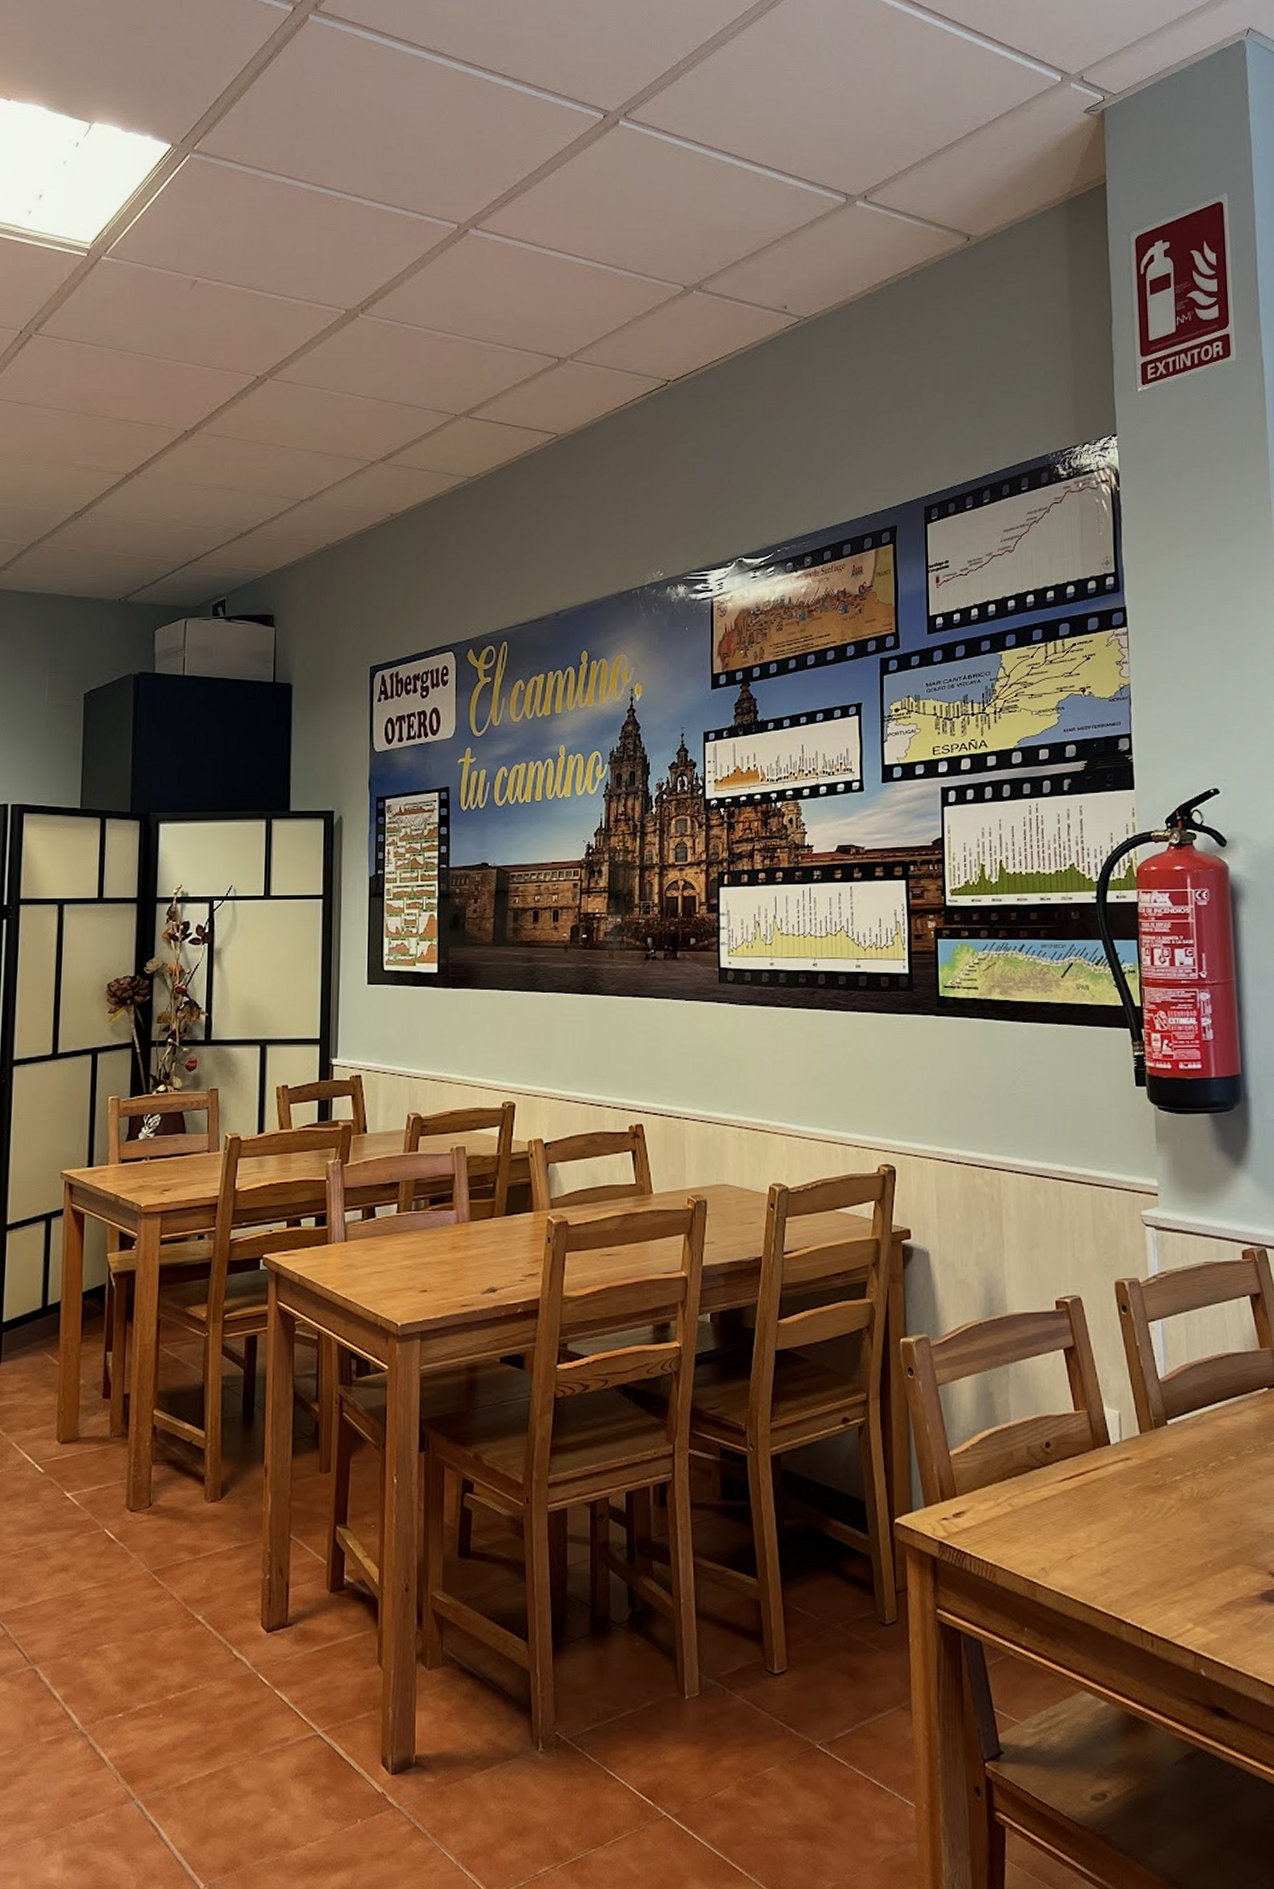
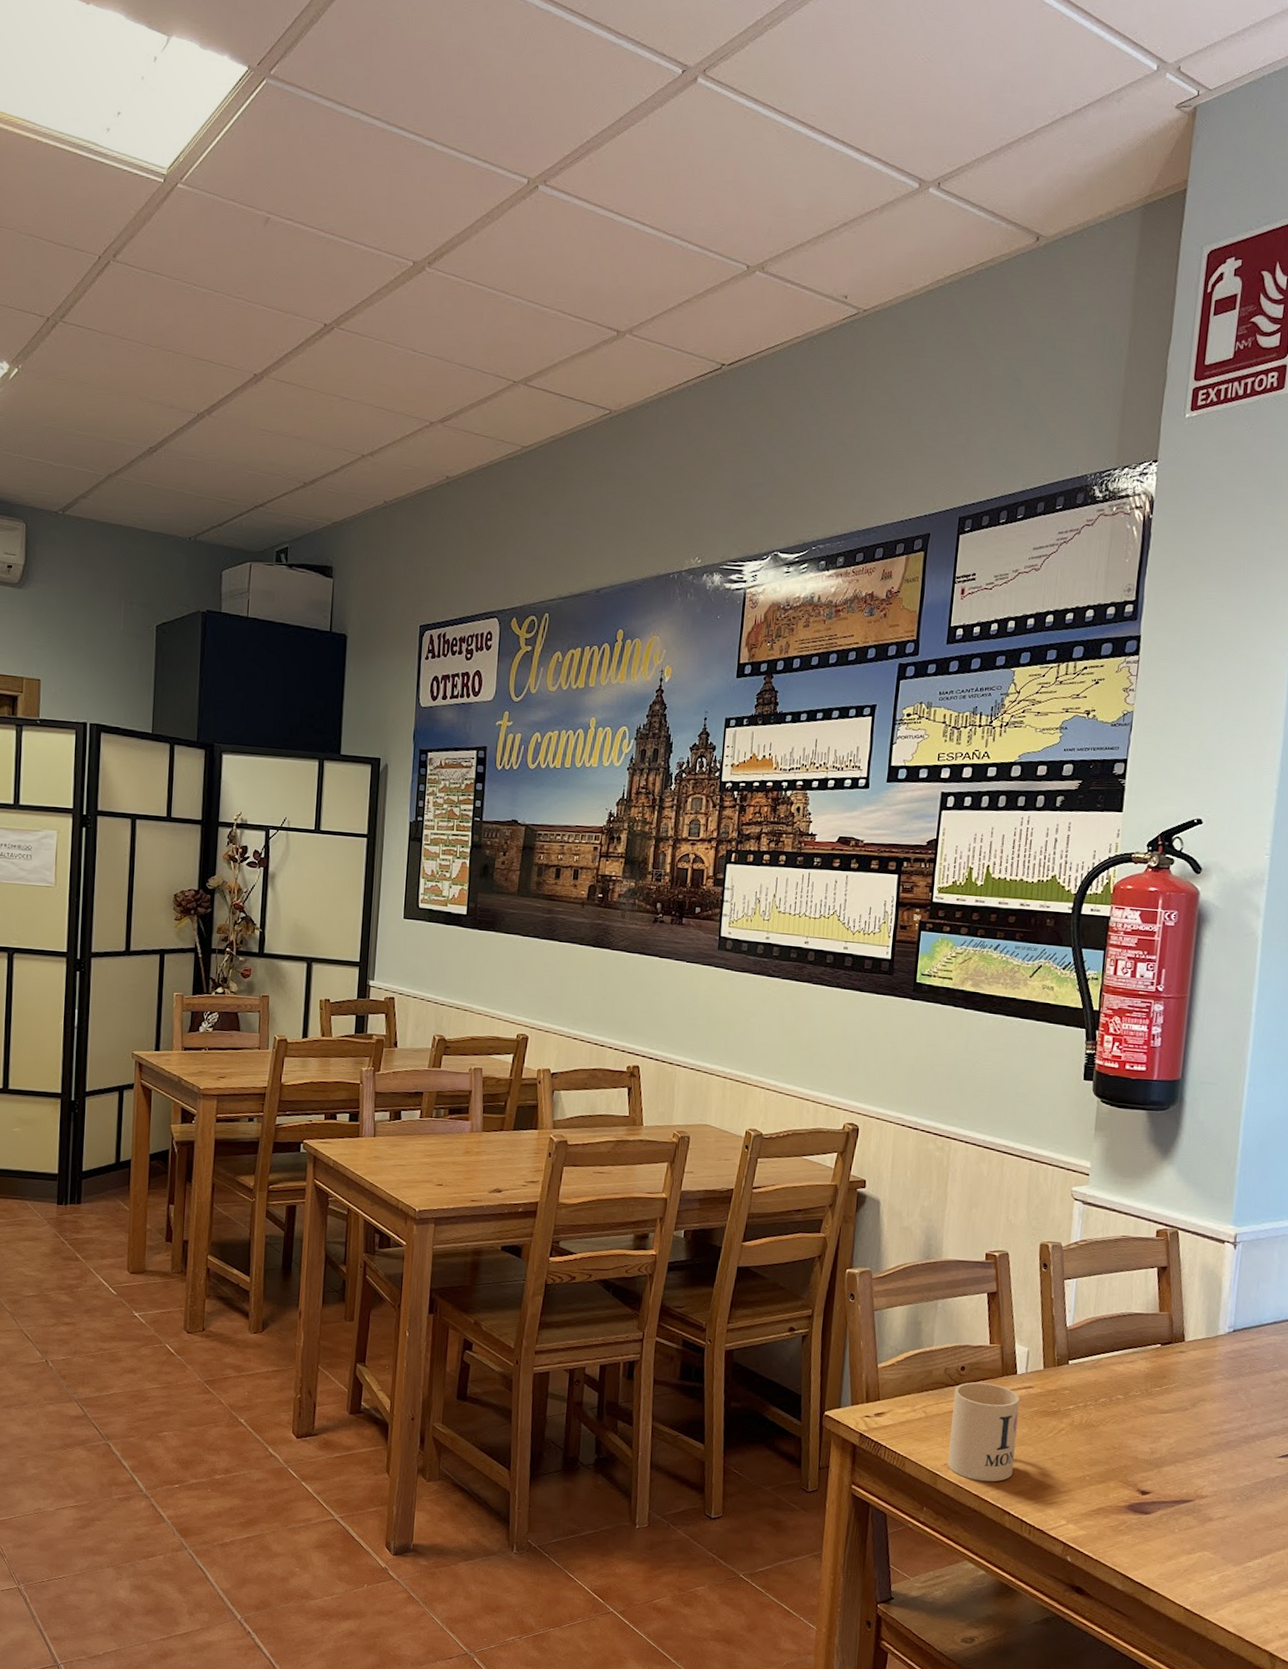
mug: none [1041,1459,1122,1585] -> present [948,1382,1020,1482]

